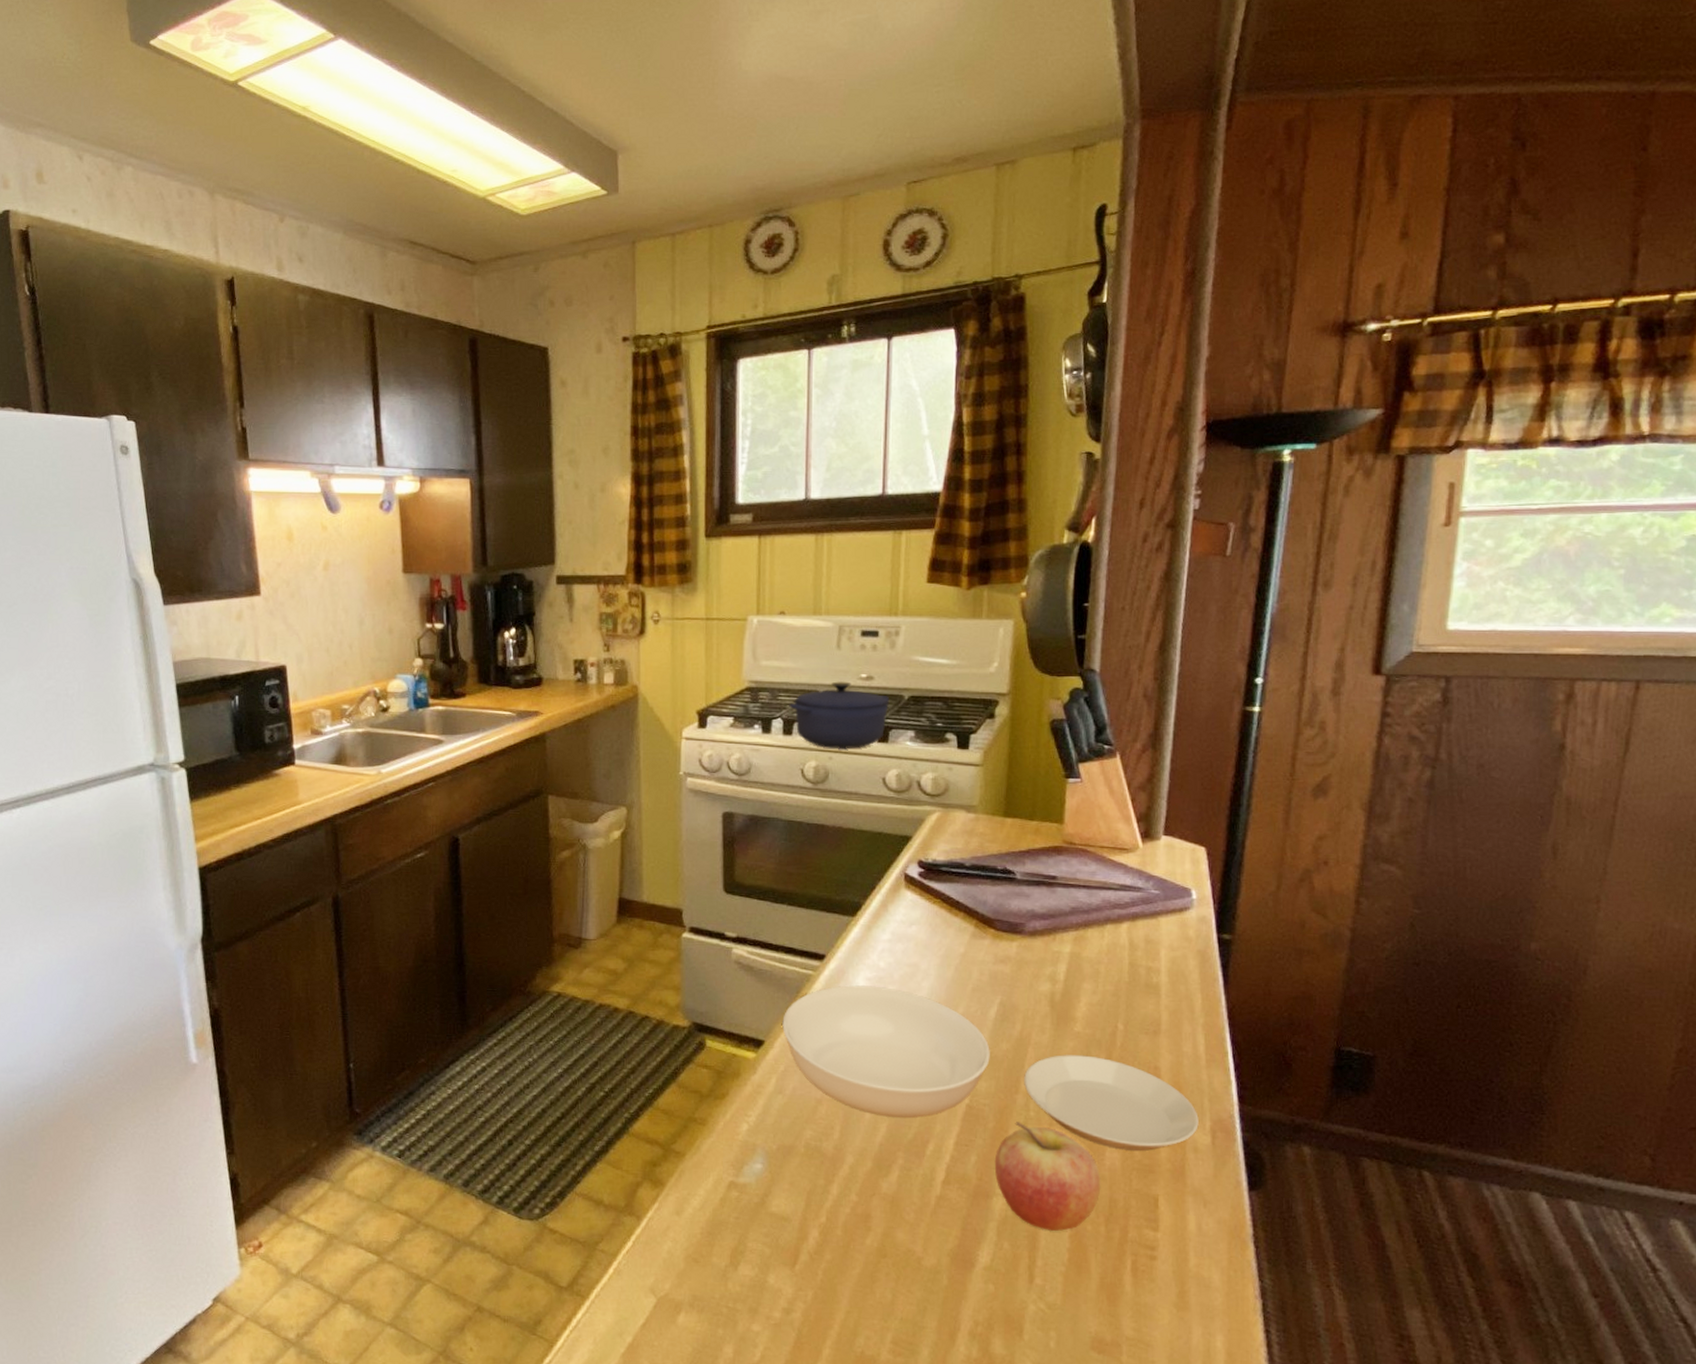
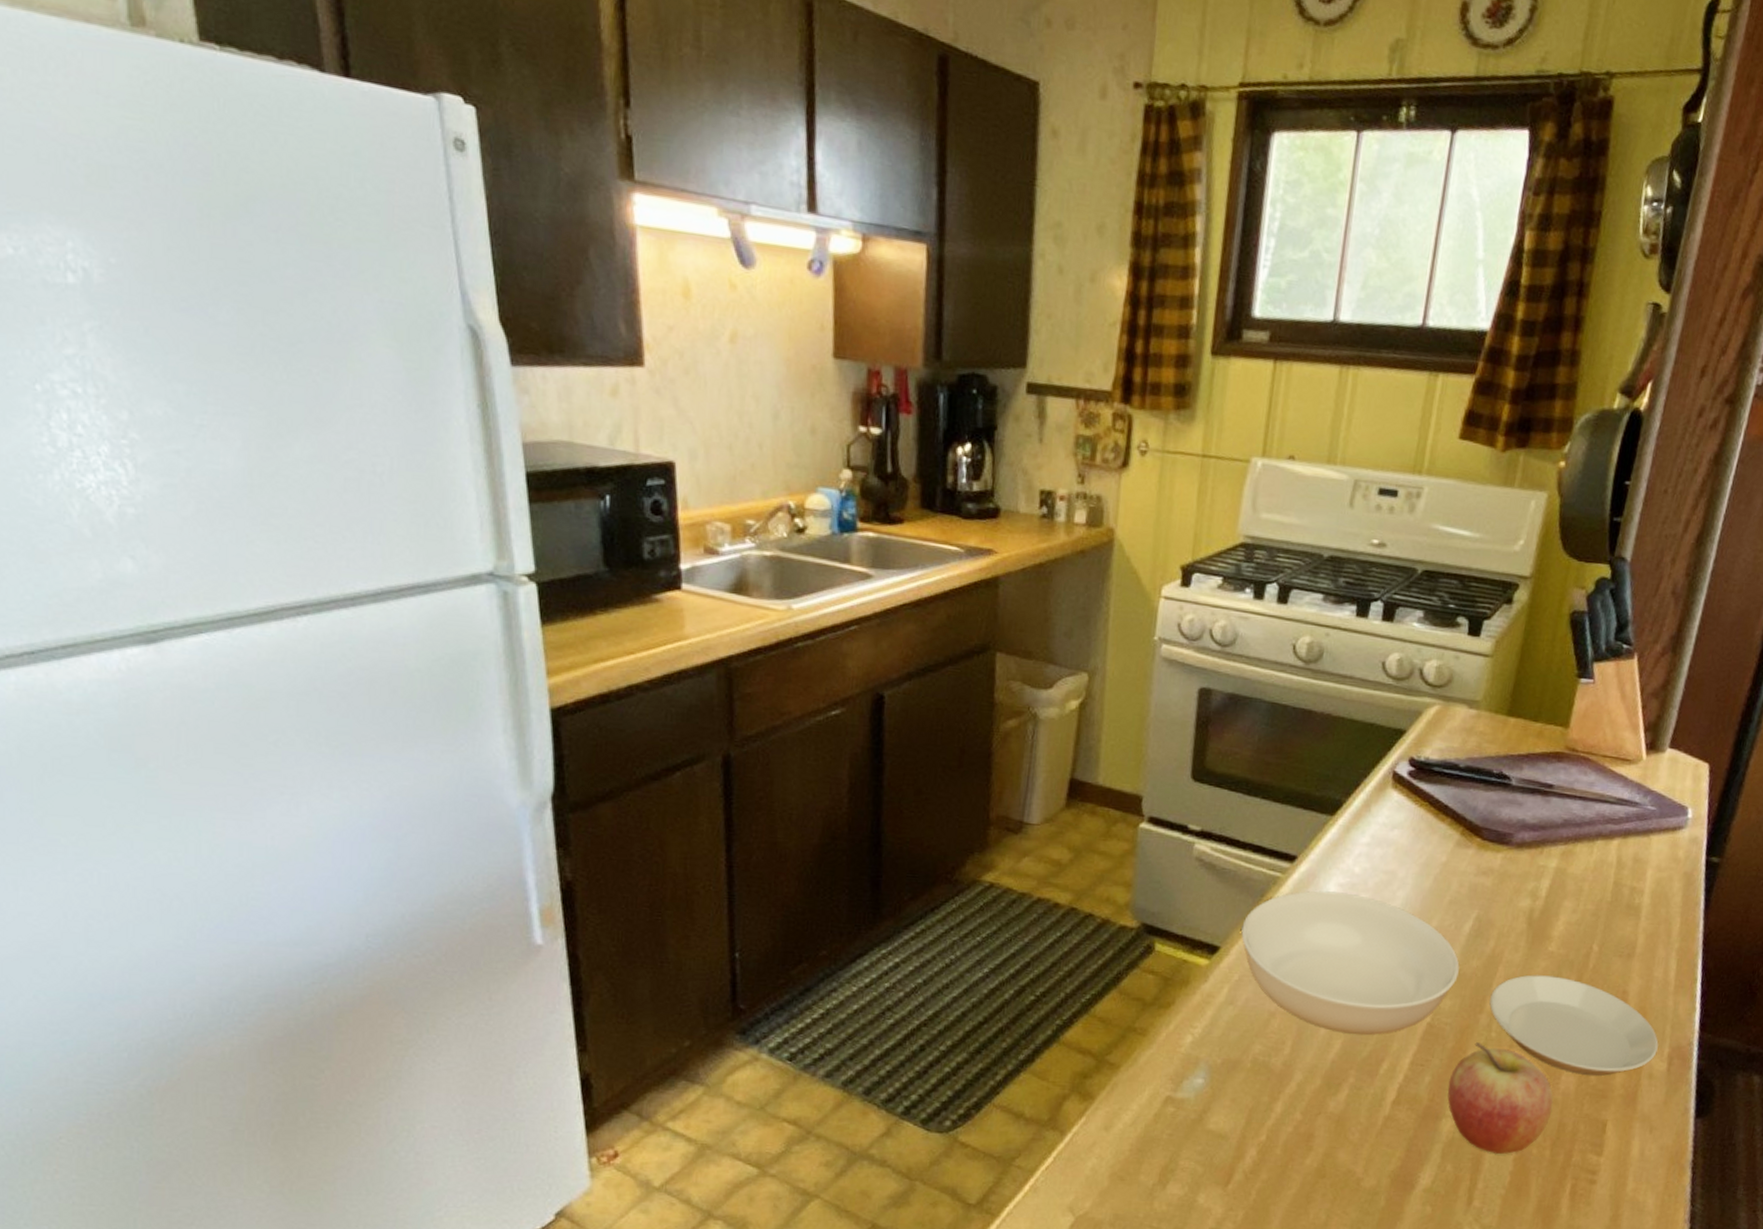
cooking pot: present [789,680,890,749] -> none [1287,544,1402,626]

